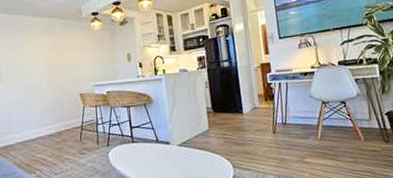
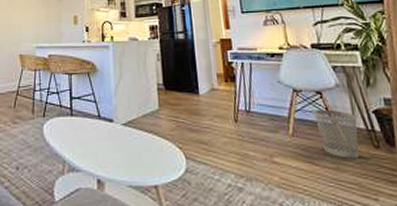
wastebasket: none [339,115,373,153] -> present [314,109,360,159]

